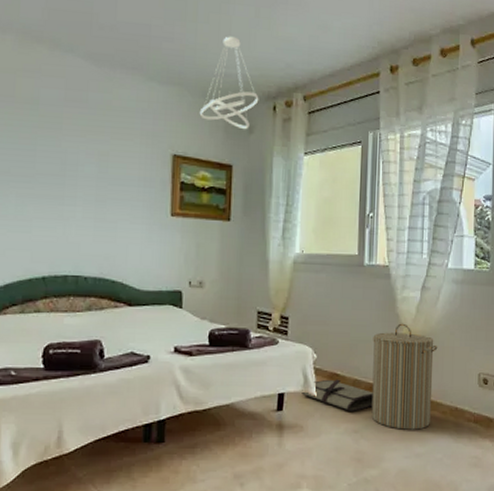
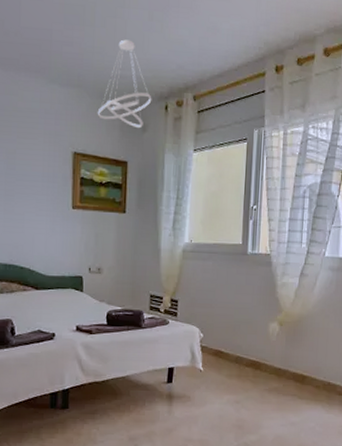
tool roll: present [302,379,373,411] -> none [189,356,254,385]
laundry hamper: present [371,323,438,430] -> none [251,306,314,402]

